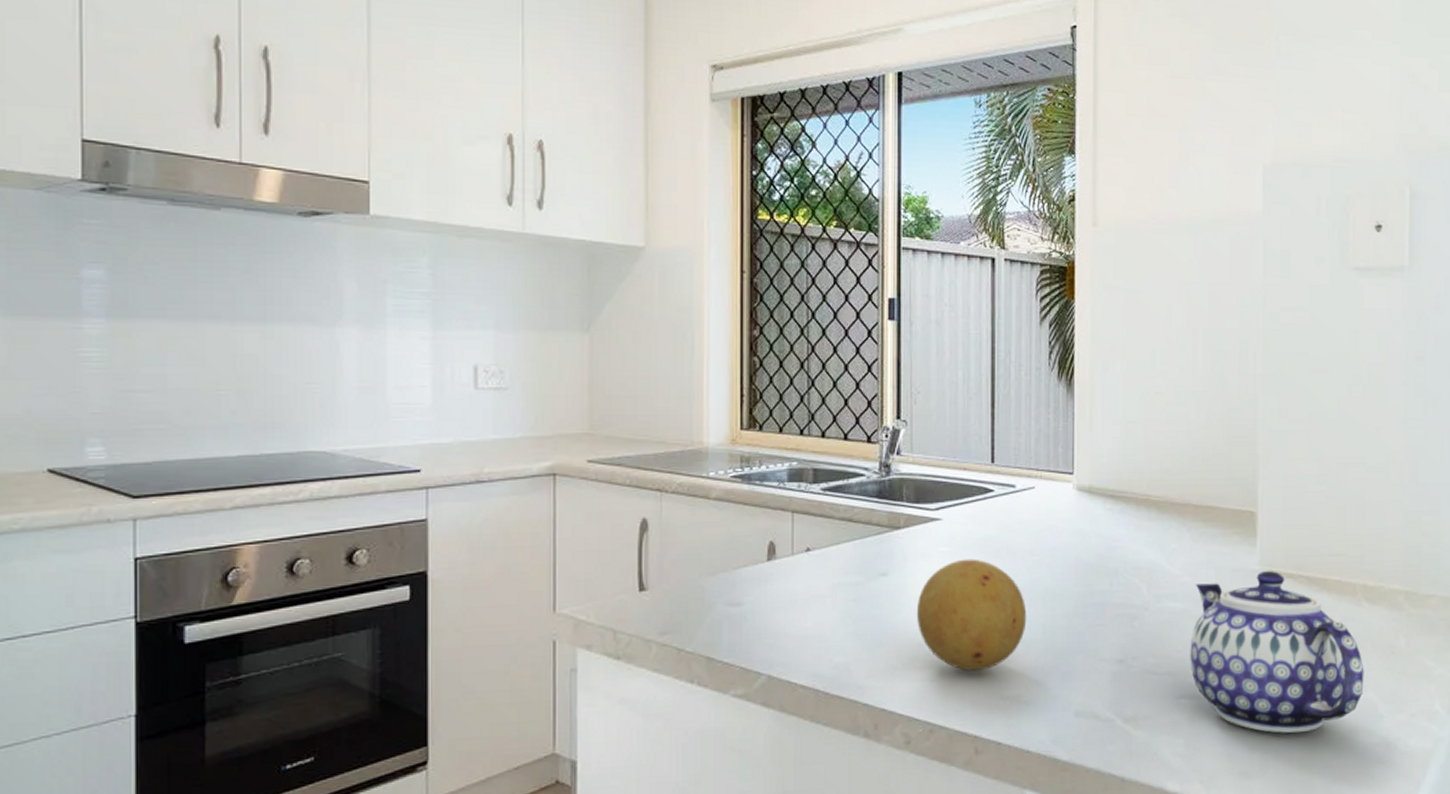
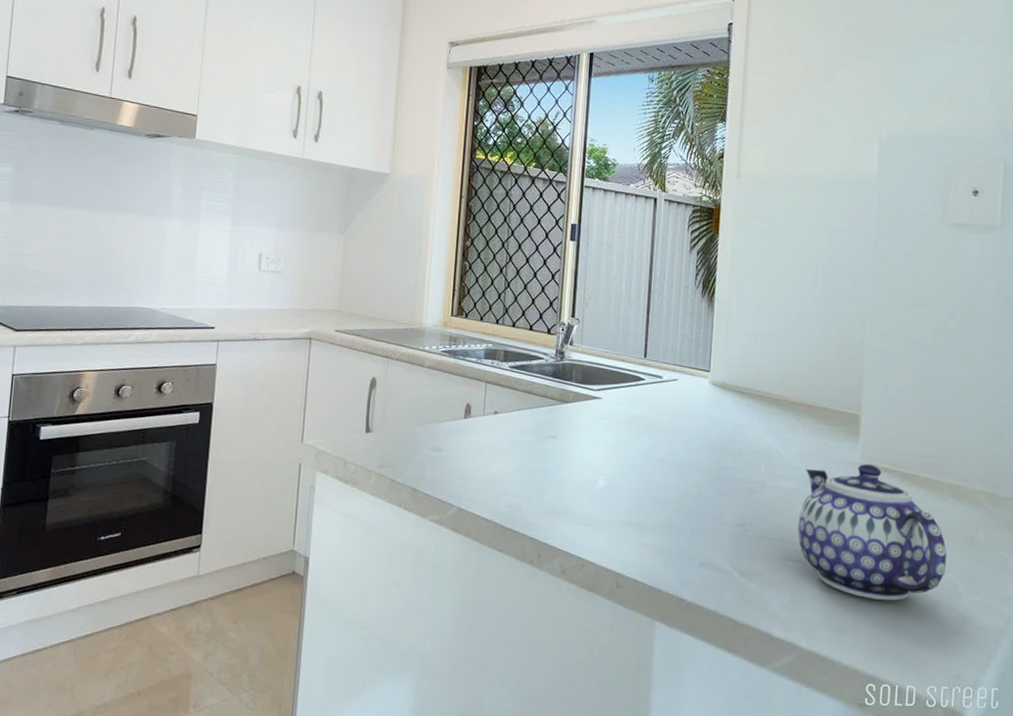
fruit: present [916,558,1027,672] -> none [577,431,666,521]

